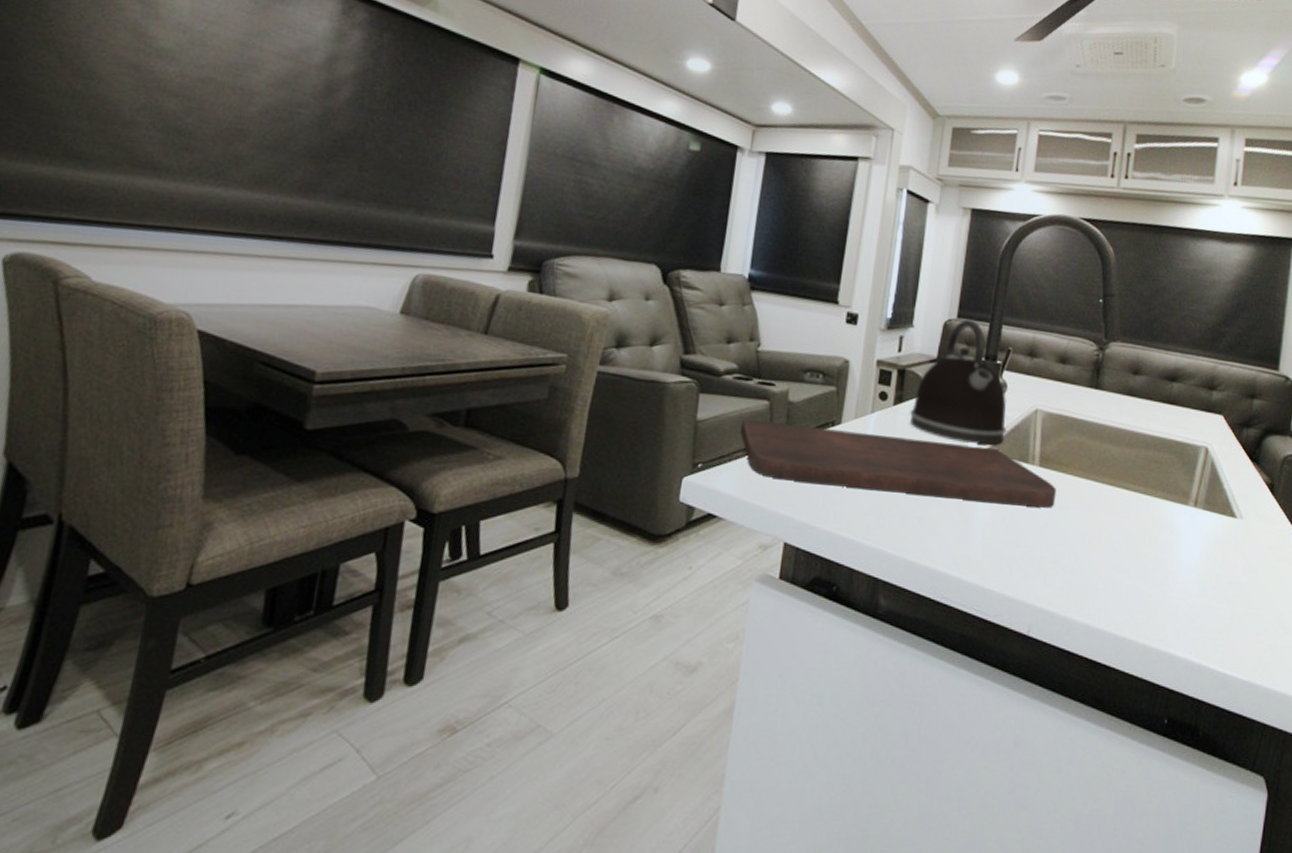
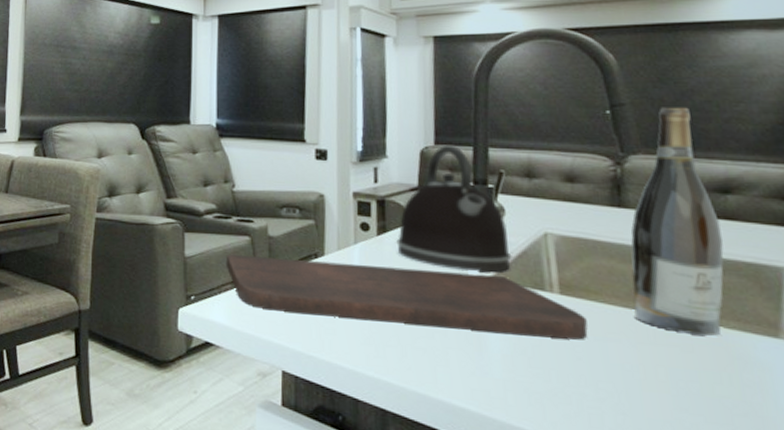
wine bottle: none [1092,301,1165,504] -> present [630,107,724,336]

